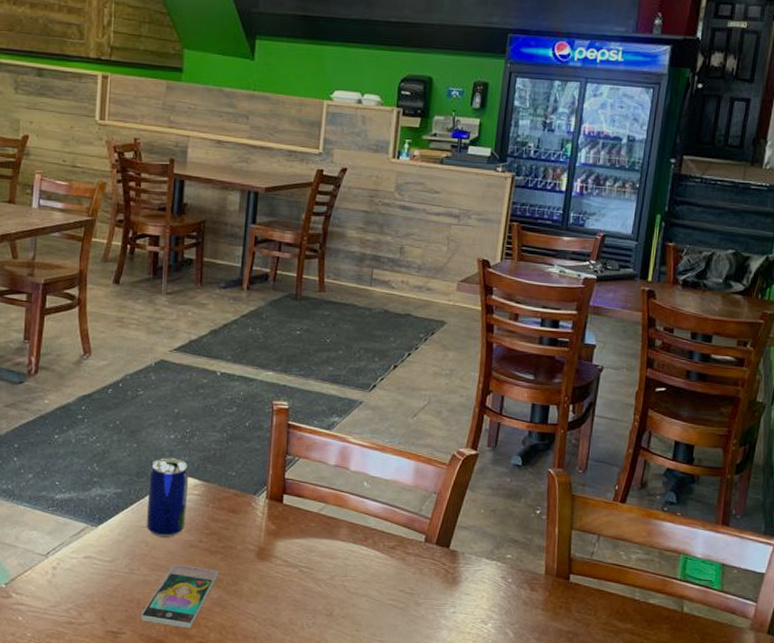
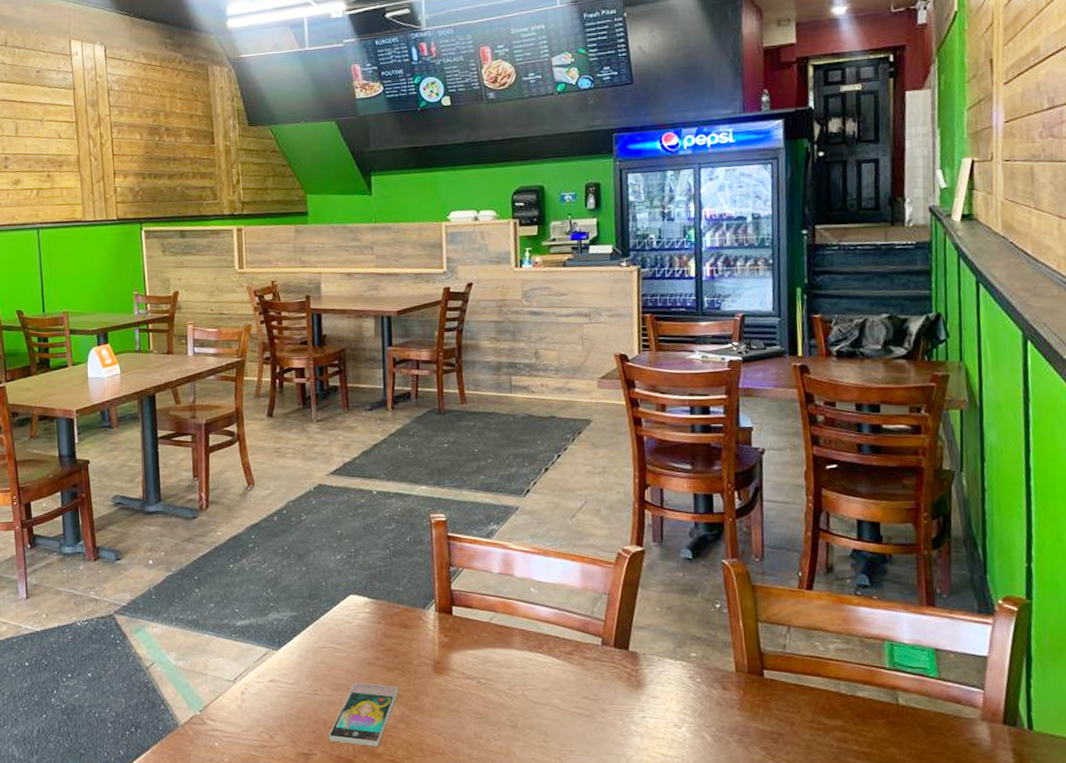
beer can: present [146,458,189,538] -> none [321,578,361,657]

